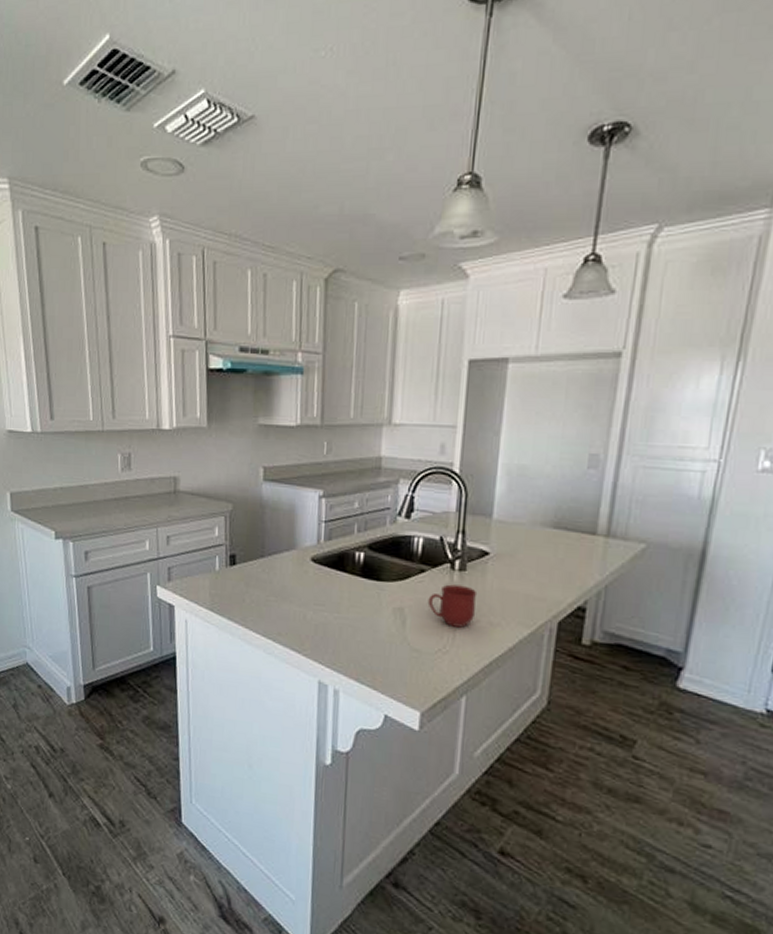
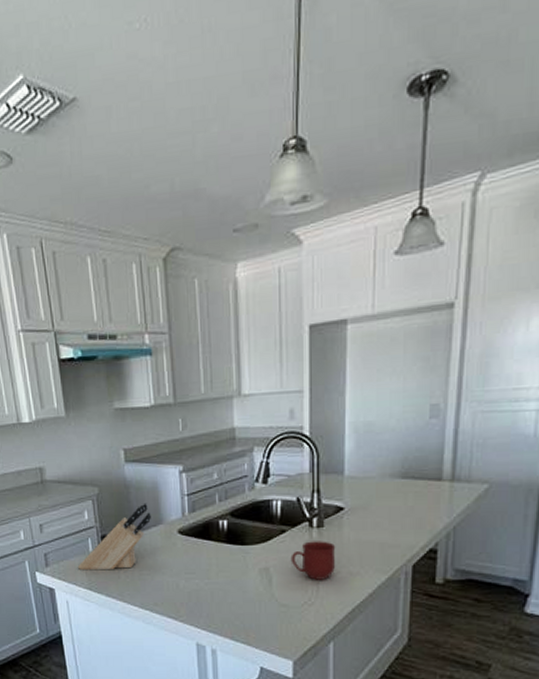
knife block: none [201,525,284,593] -> present [77,503,151,570]

